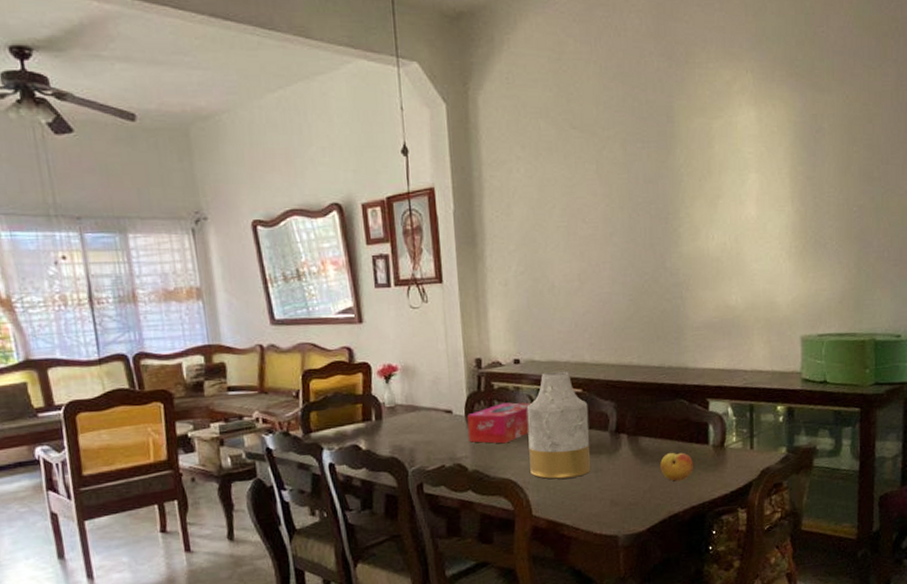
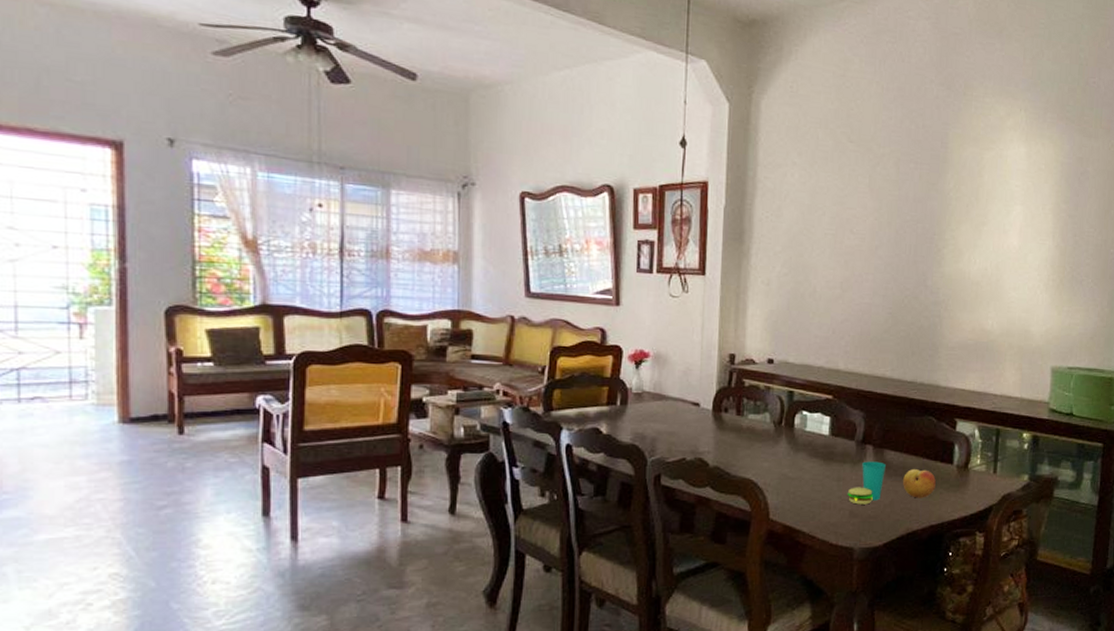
tissue box: present [467,402,531,444] -> none [714,401,781,443]
vase: present [526,371,591,480] -> none [772,375,837,484]
cup: none [606,449,643,494] -> present [847,461,887,505]

